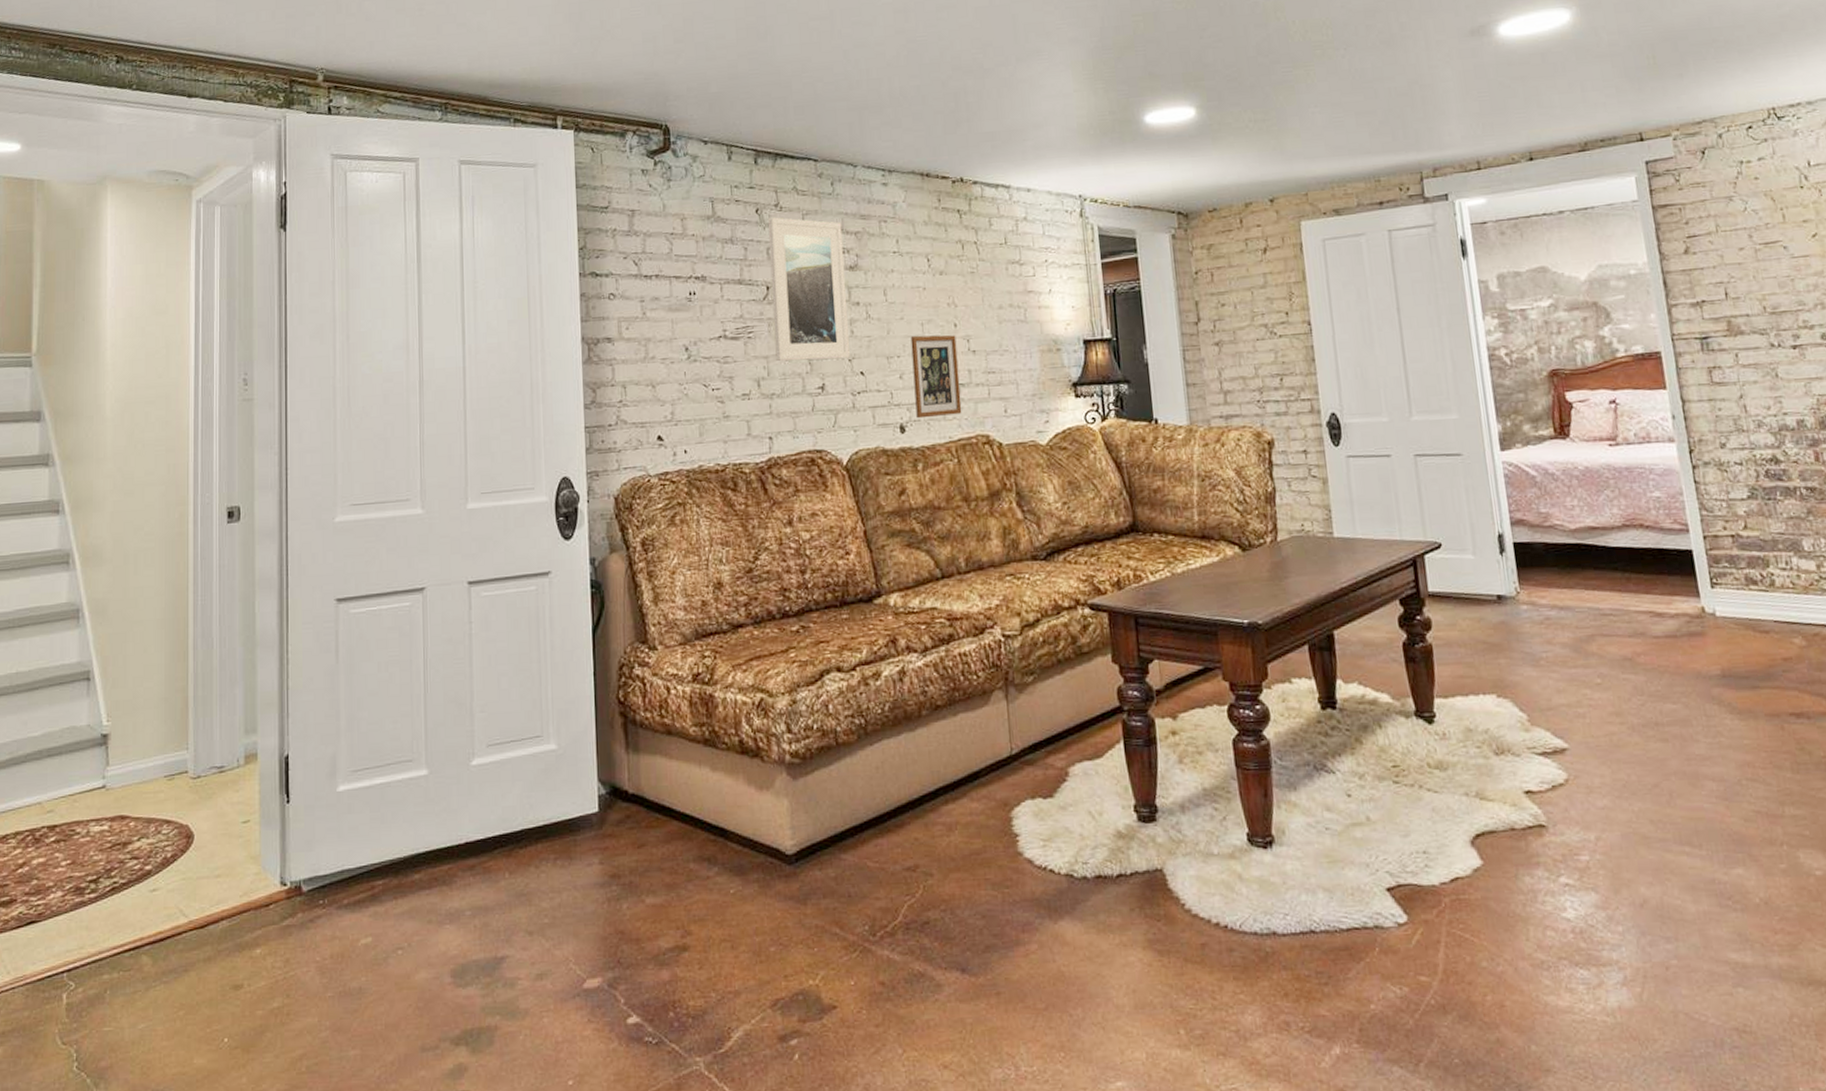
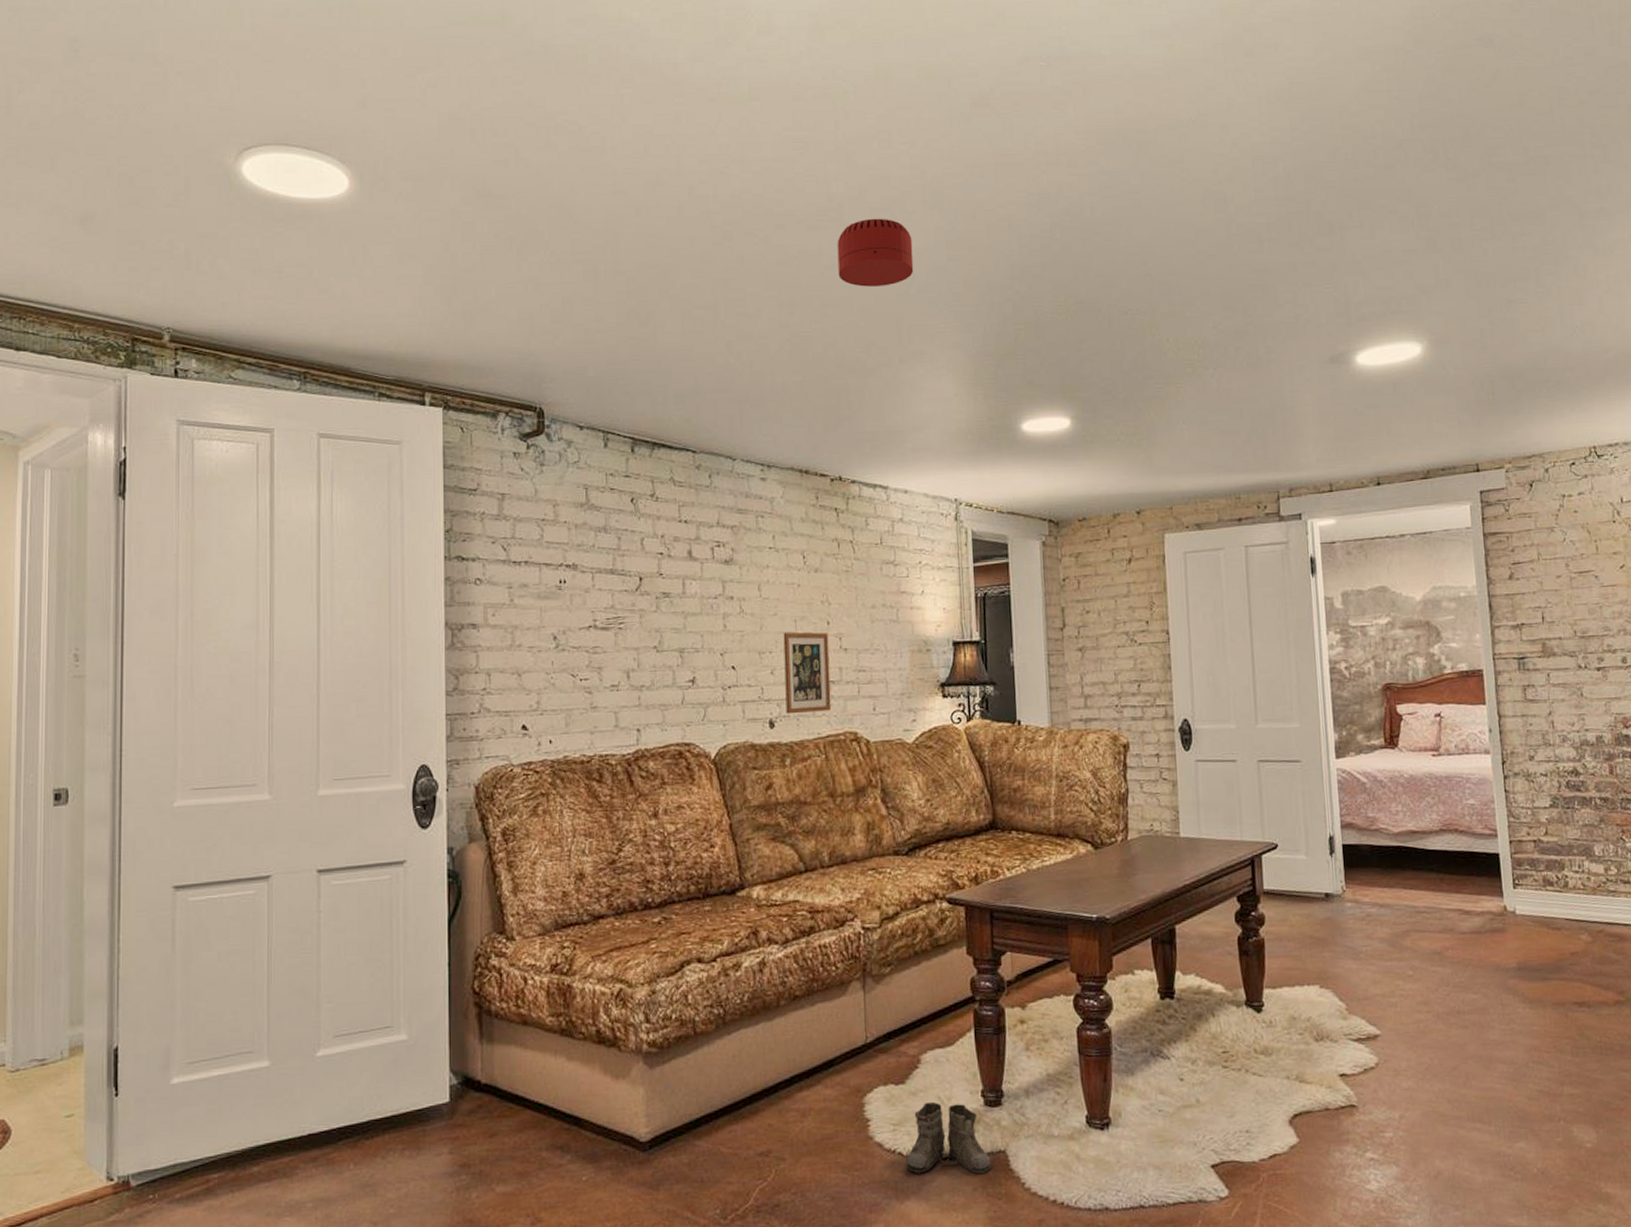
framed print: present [767,217,850,362] -> none [642,507,722,654]
boots: none [1057,816,1150,894] -> present [905,1101,993,1175]

